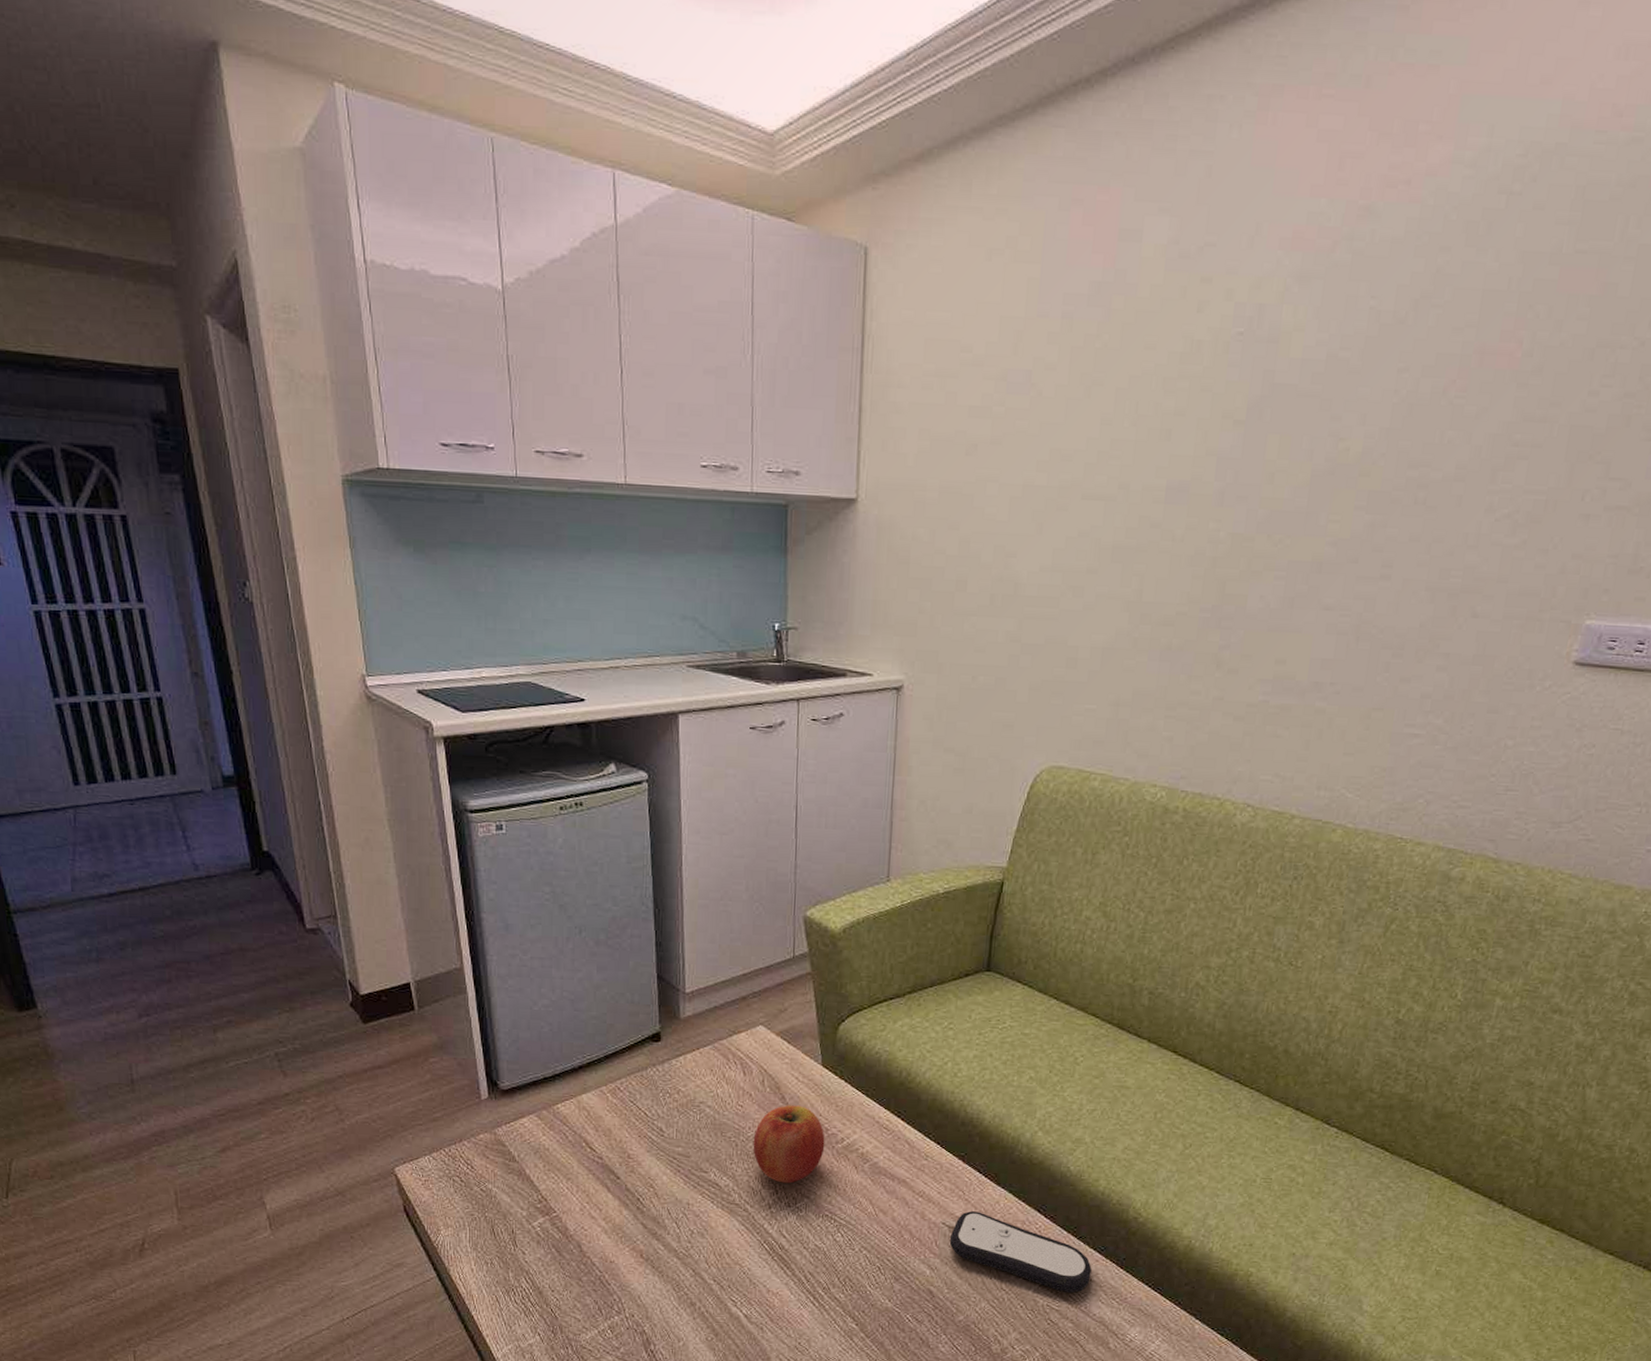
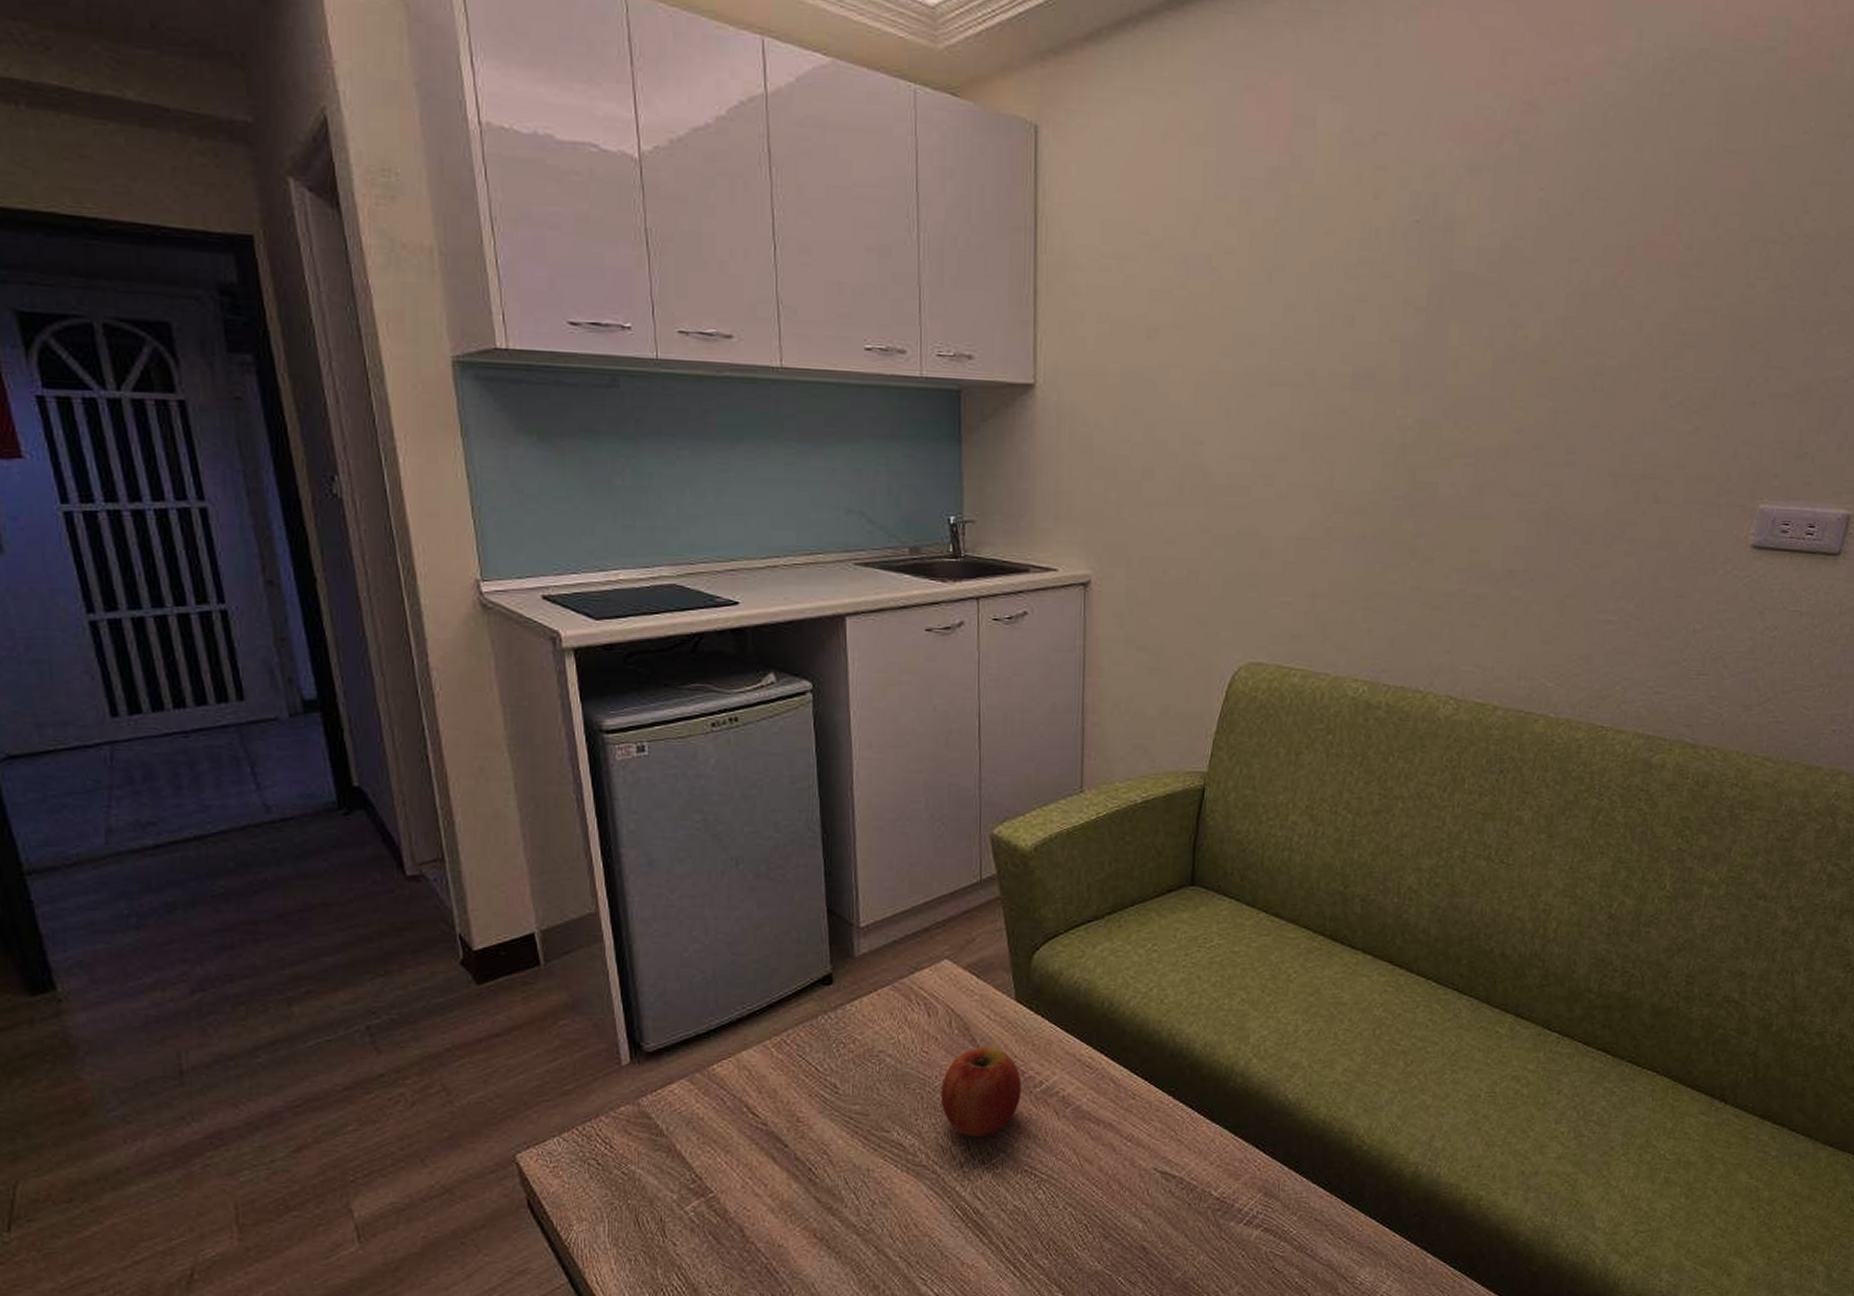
remote control: present [949,1211,1092,1293] -> none [1162,1153,1316,1236]

